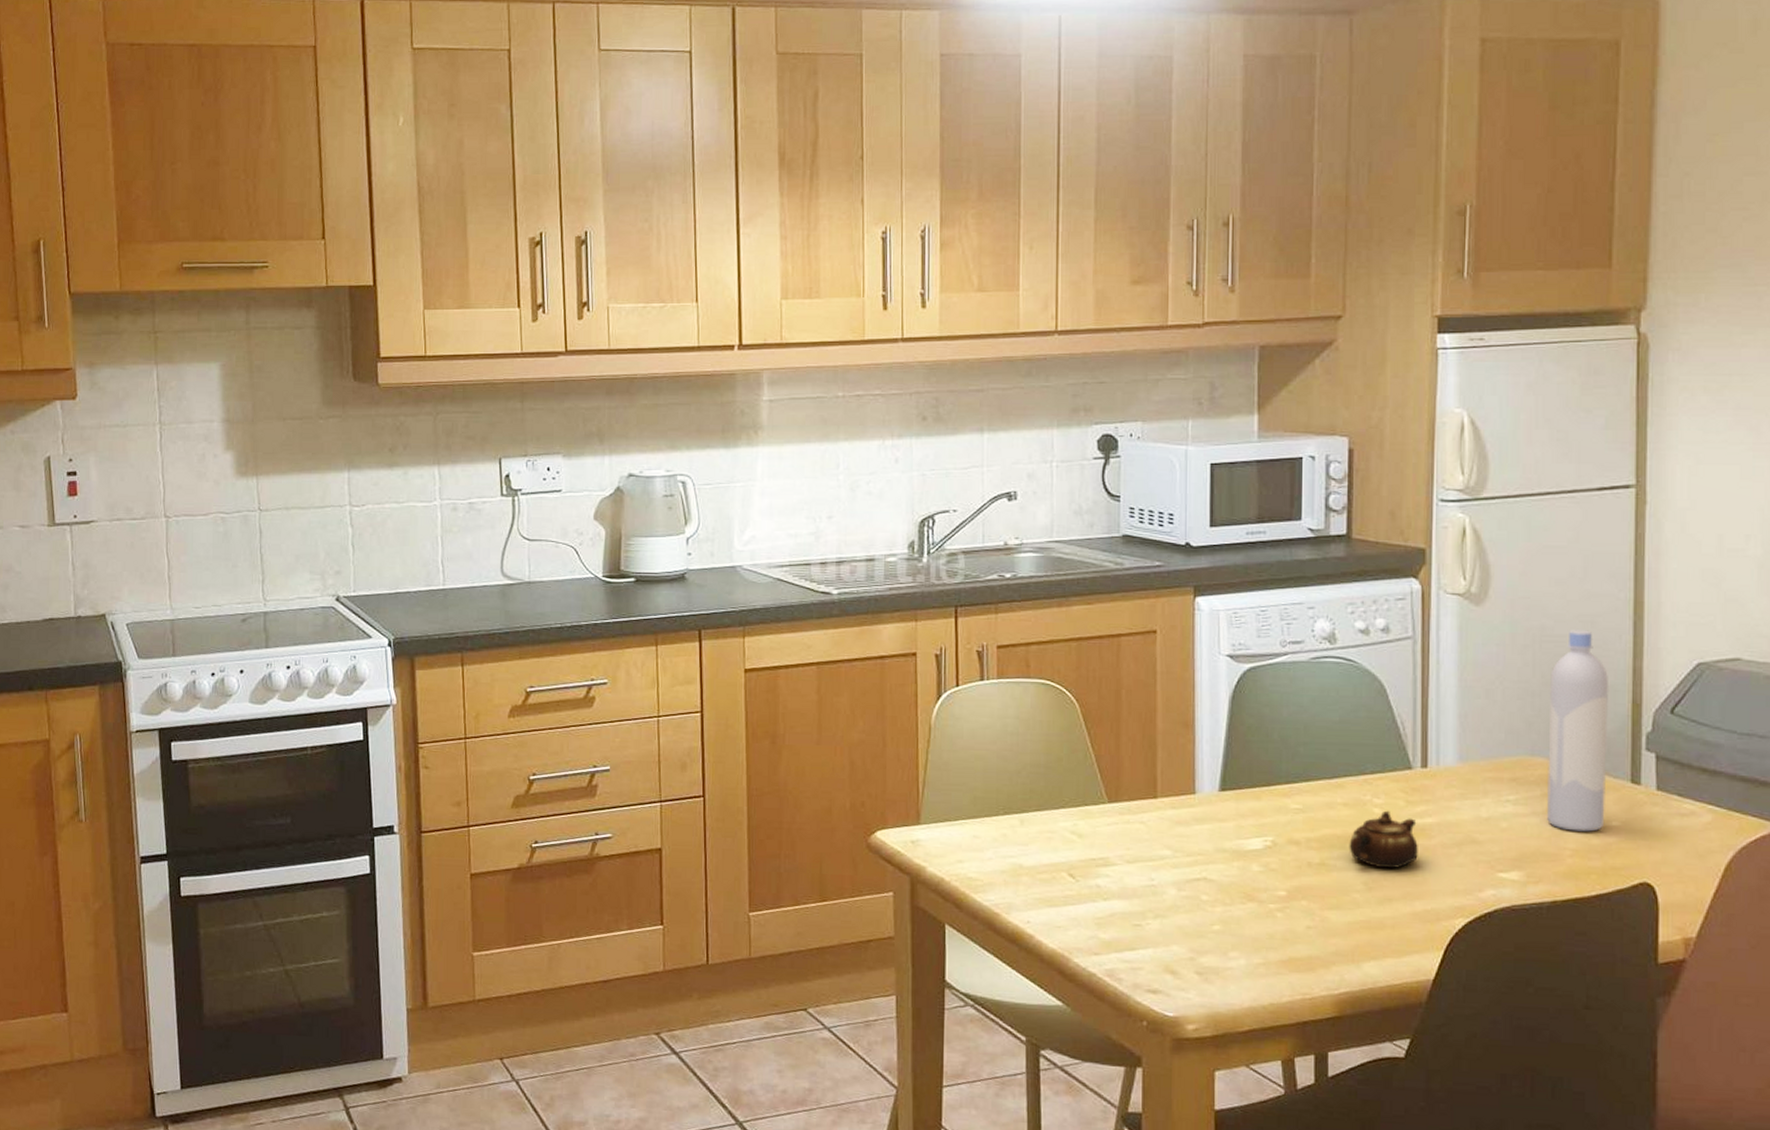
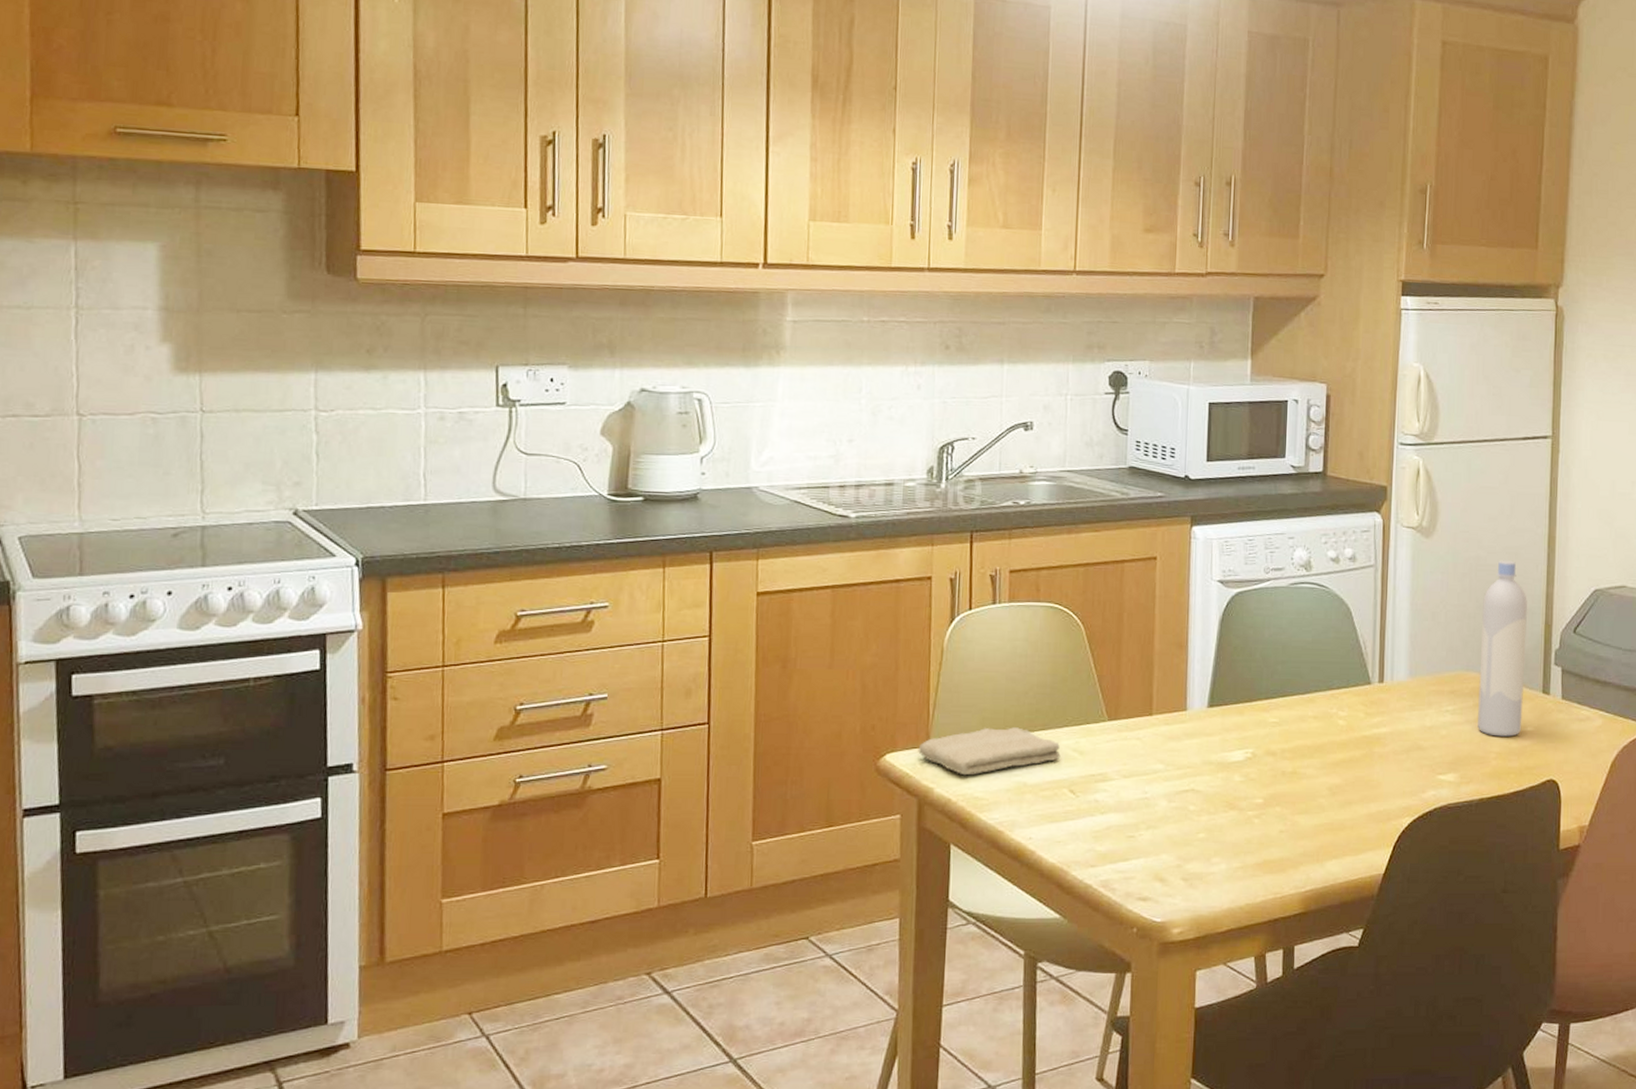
washcloth: none [909,807,1058,856] -> present [918,727,1061,776]
teapot: present [1349,810,1418,869] -> none [1317,722,1374,775]

